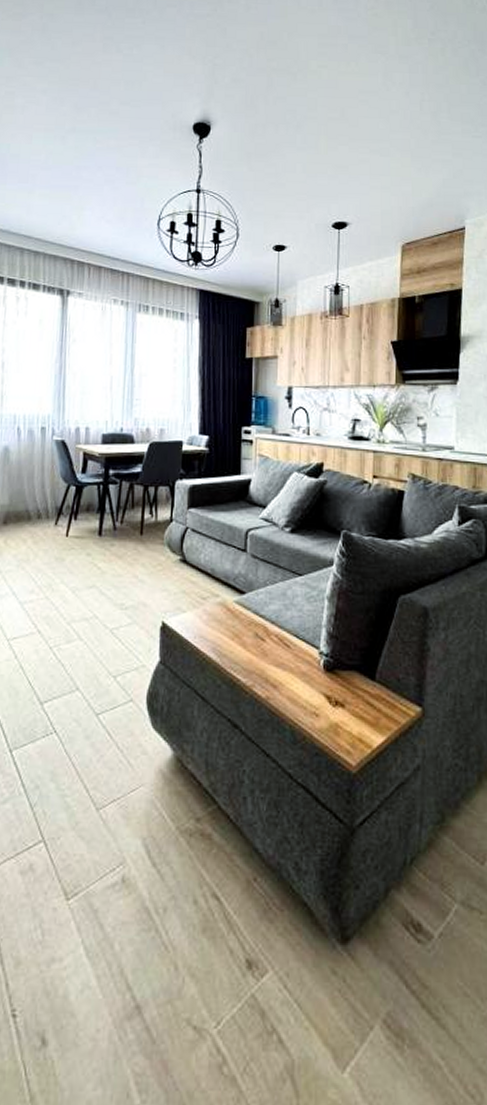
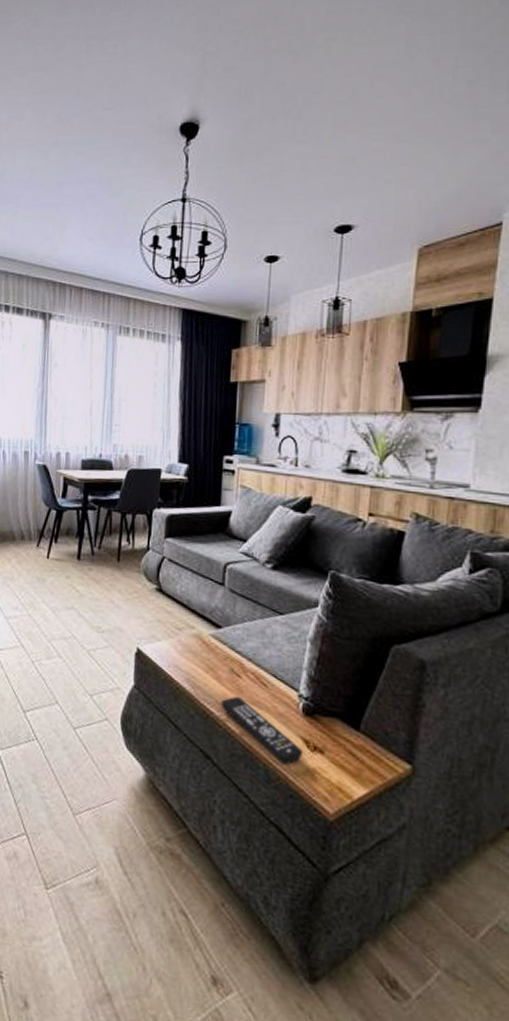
remote control: none [246,660,326,724] -> present [220,696,304,765]

